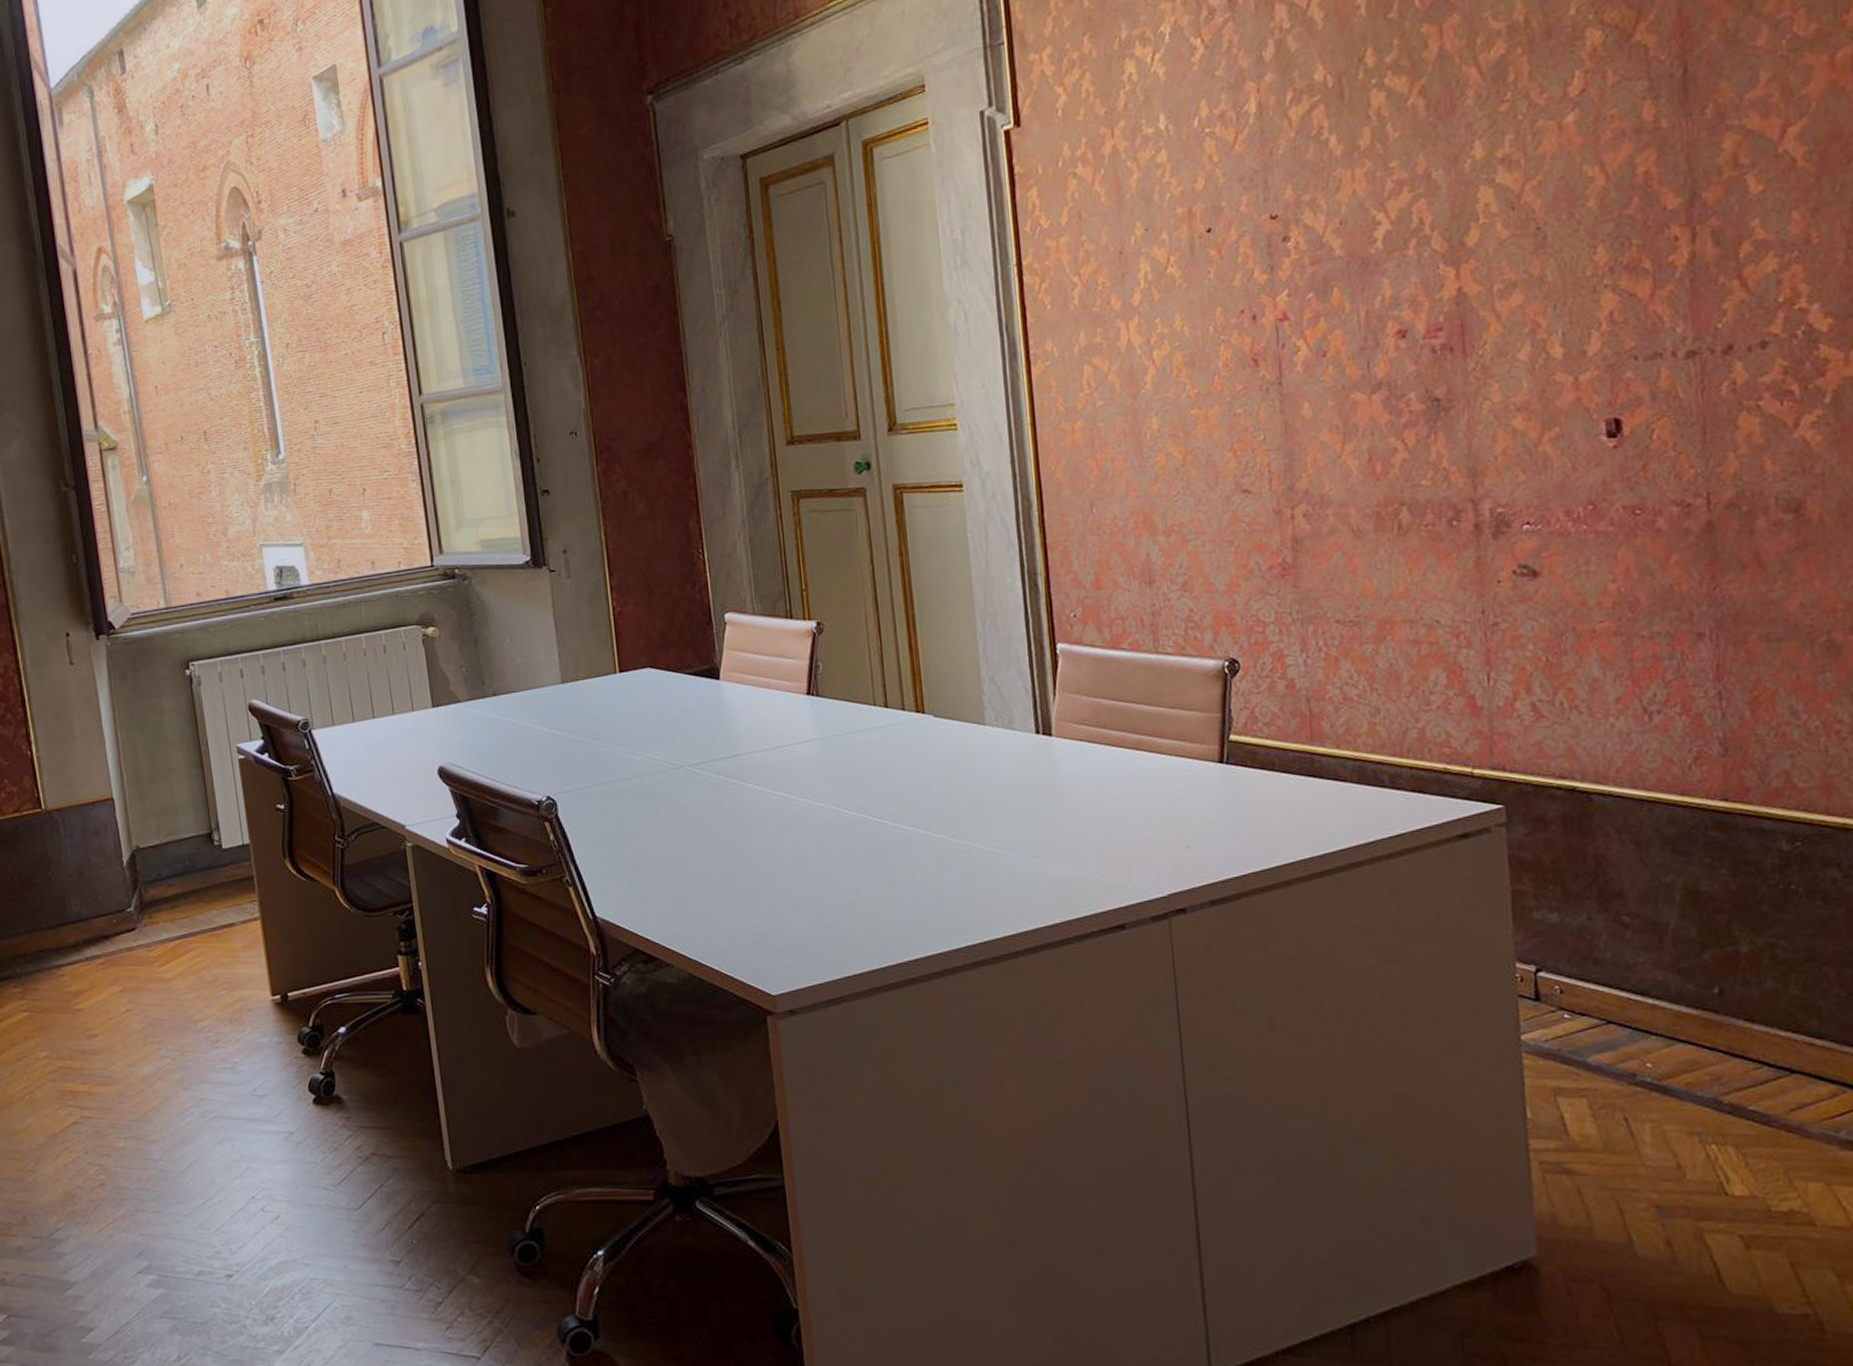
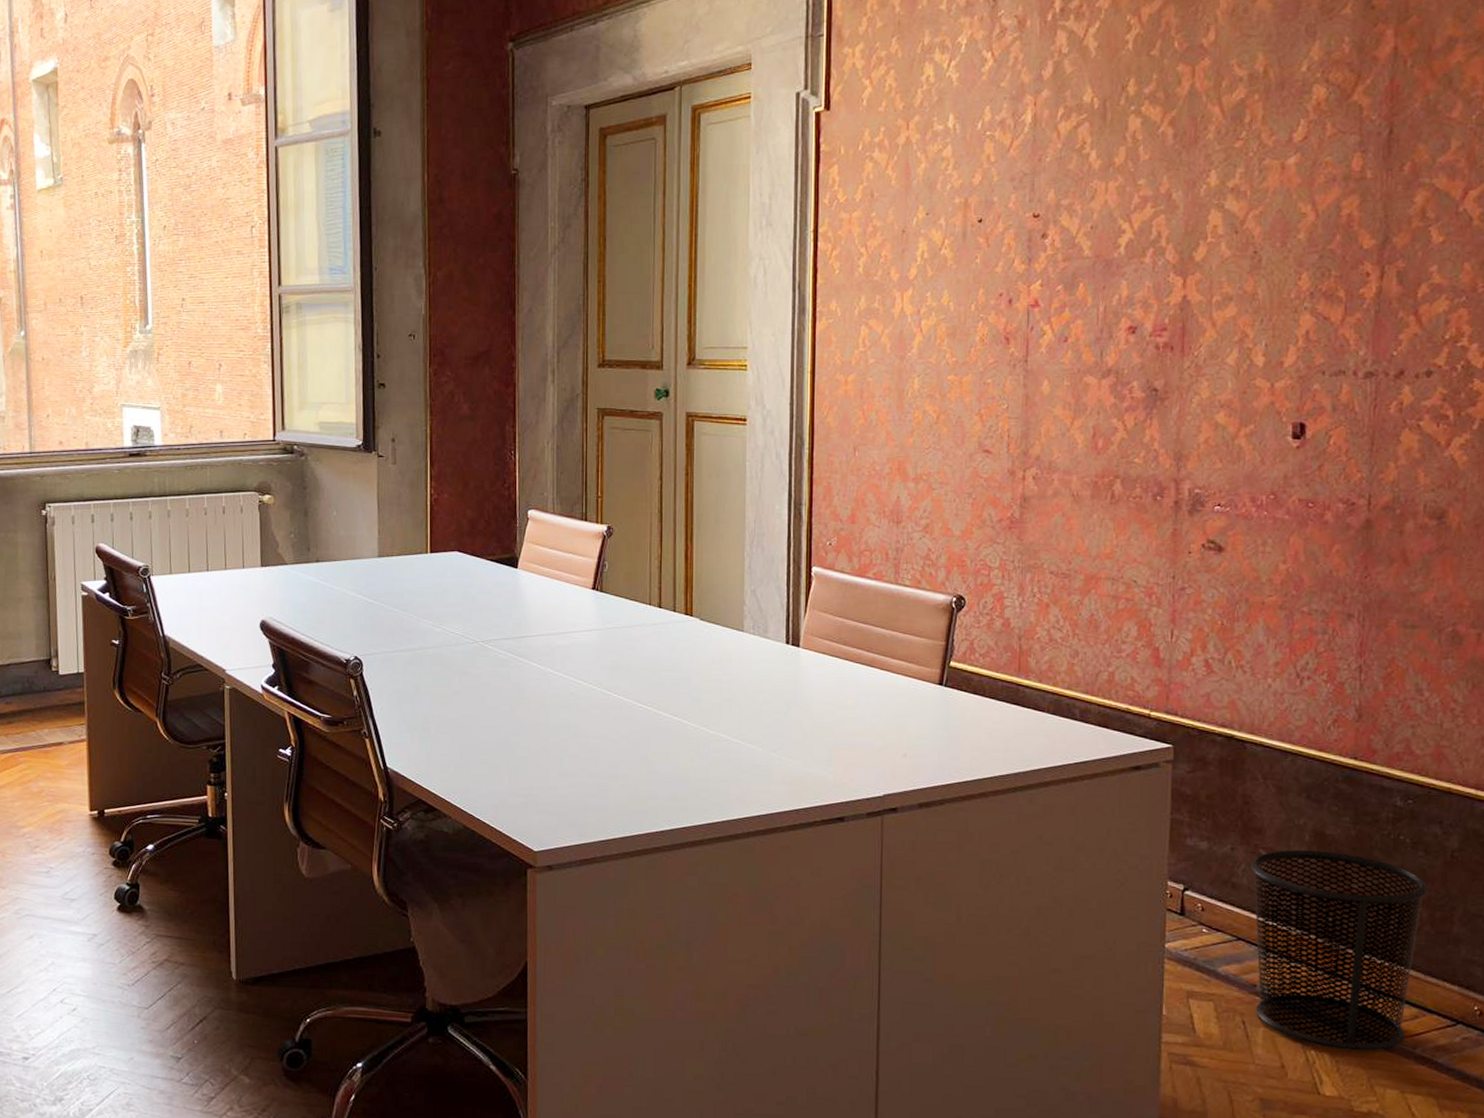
waste bin: none [1612,911,1832,1141] -> present [1250,850,1427,1051]

